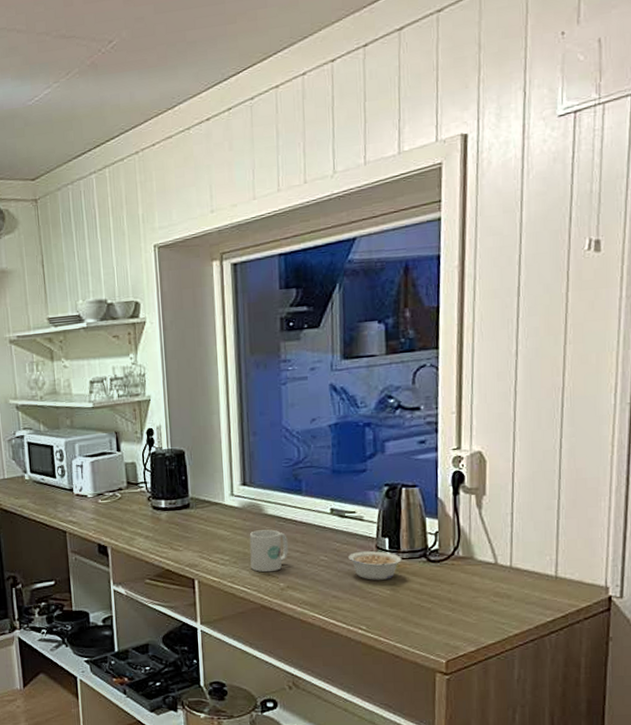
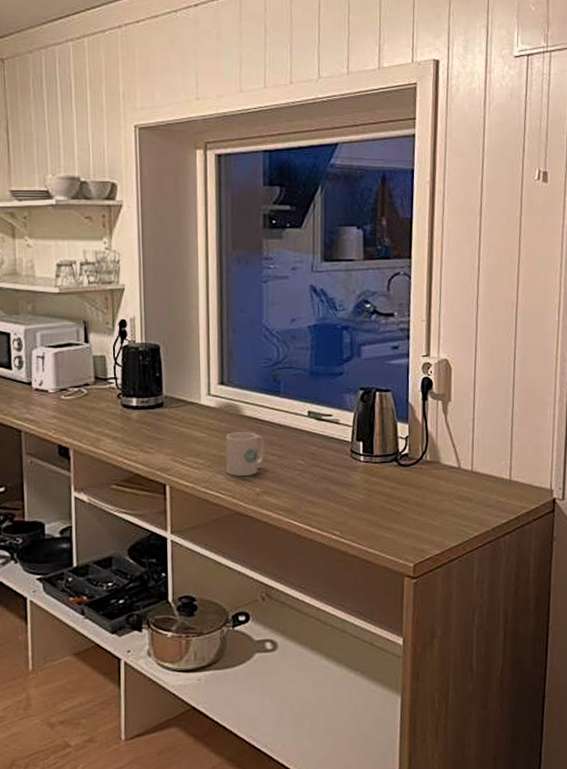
legume: present [348,551,402,580] -> none [324,455,375,485]

